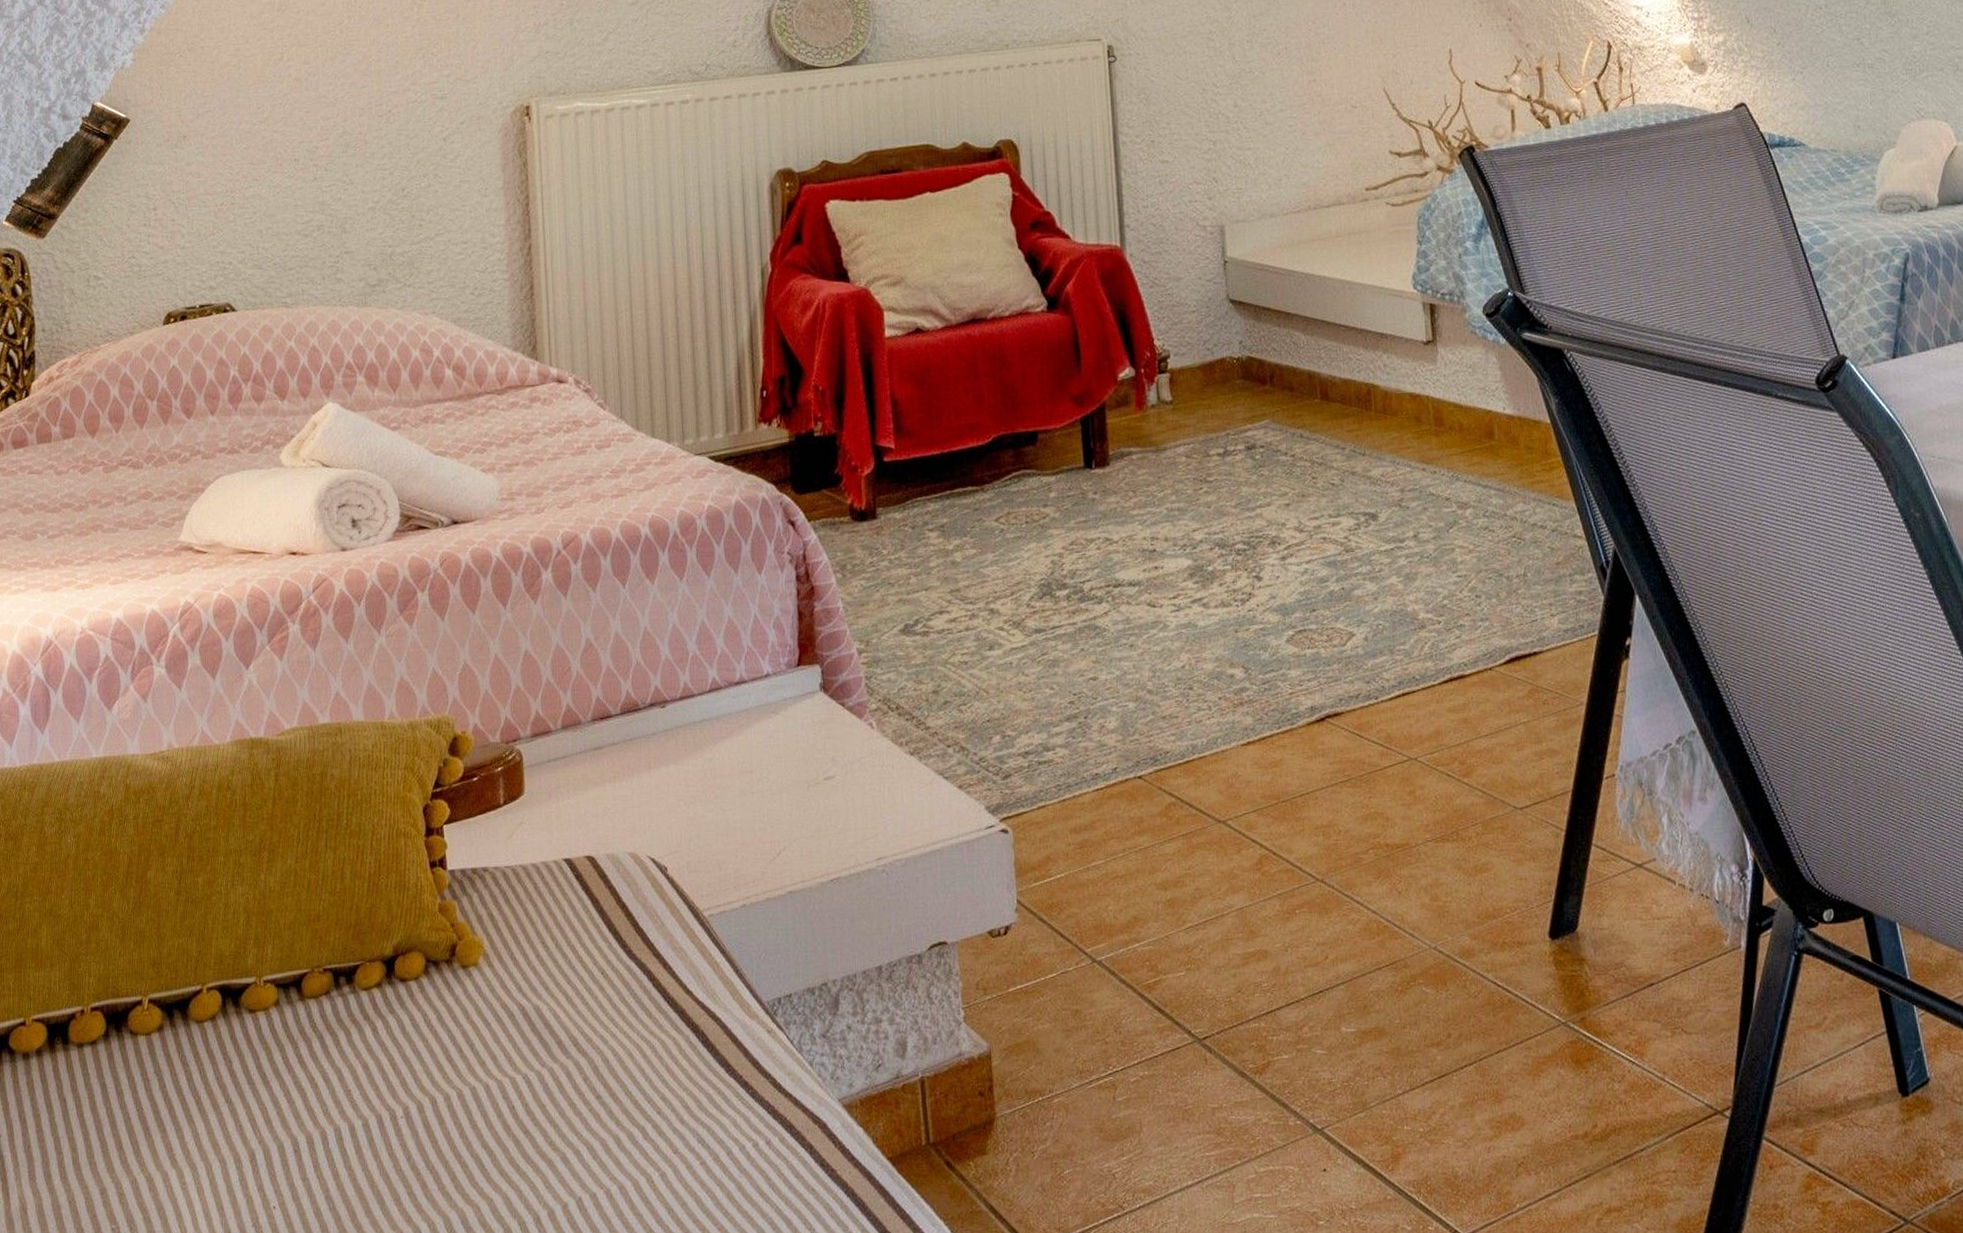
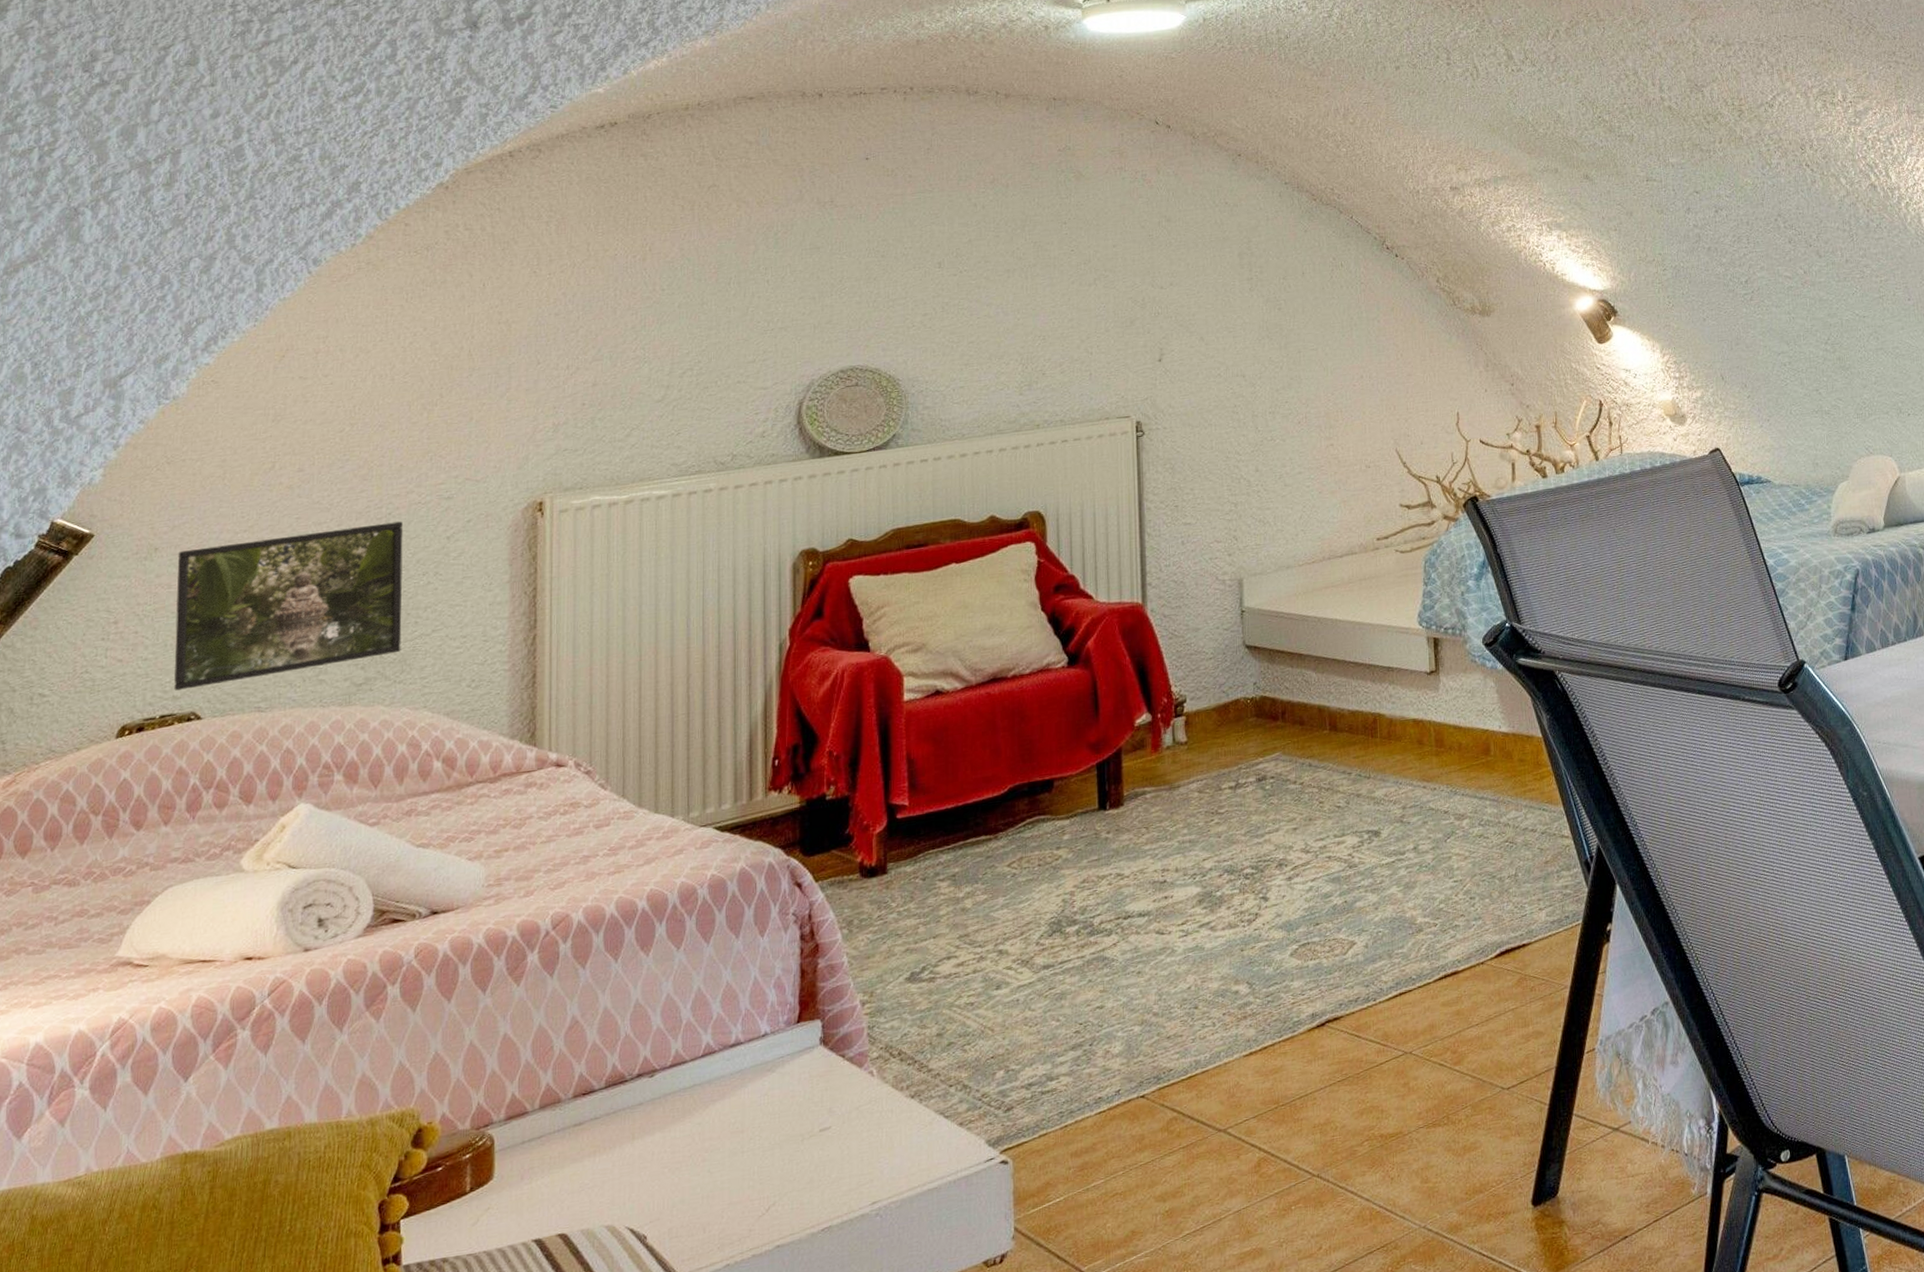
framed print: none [204,120,409,281] -> present [174,521,404,691]

